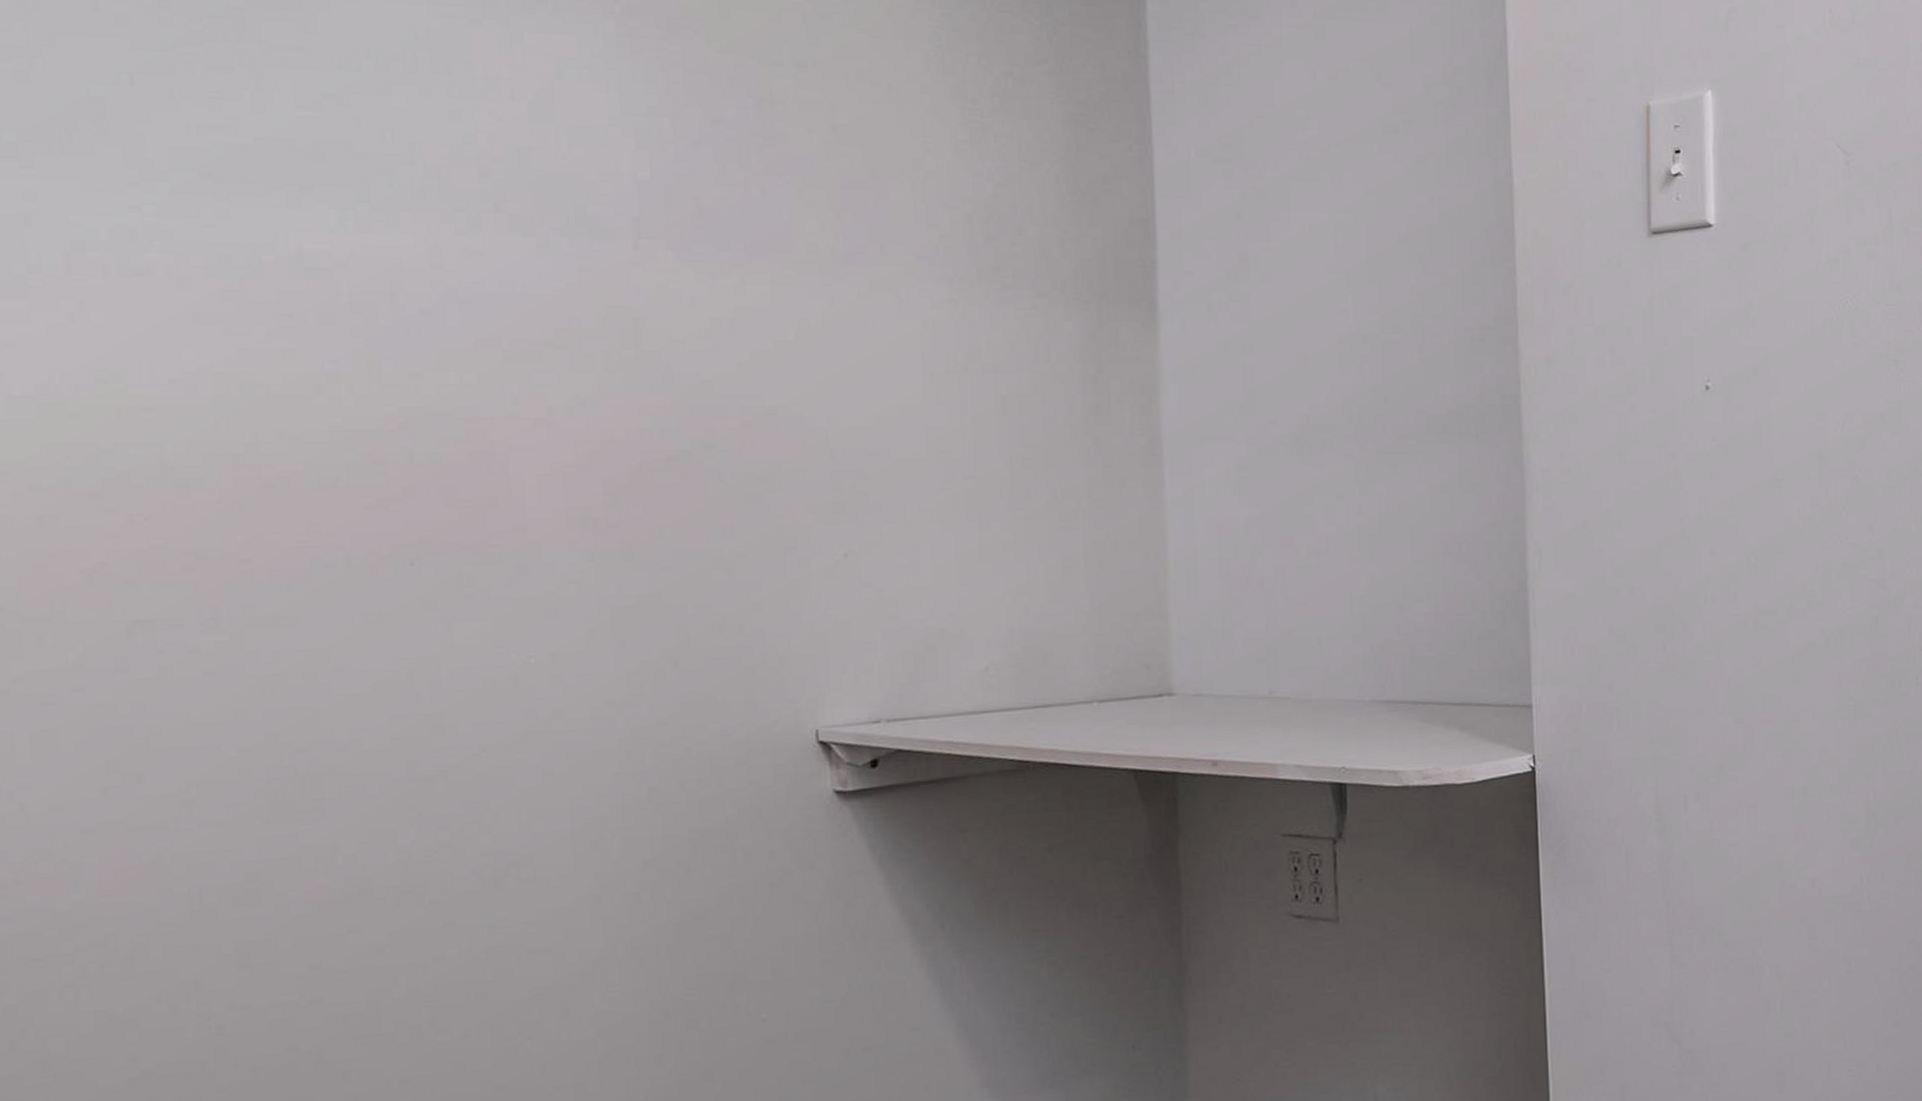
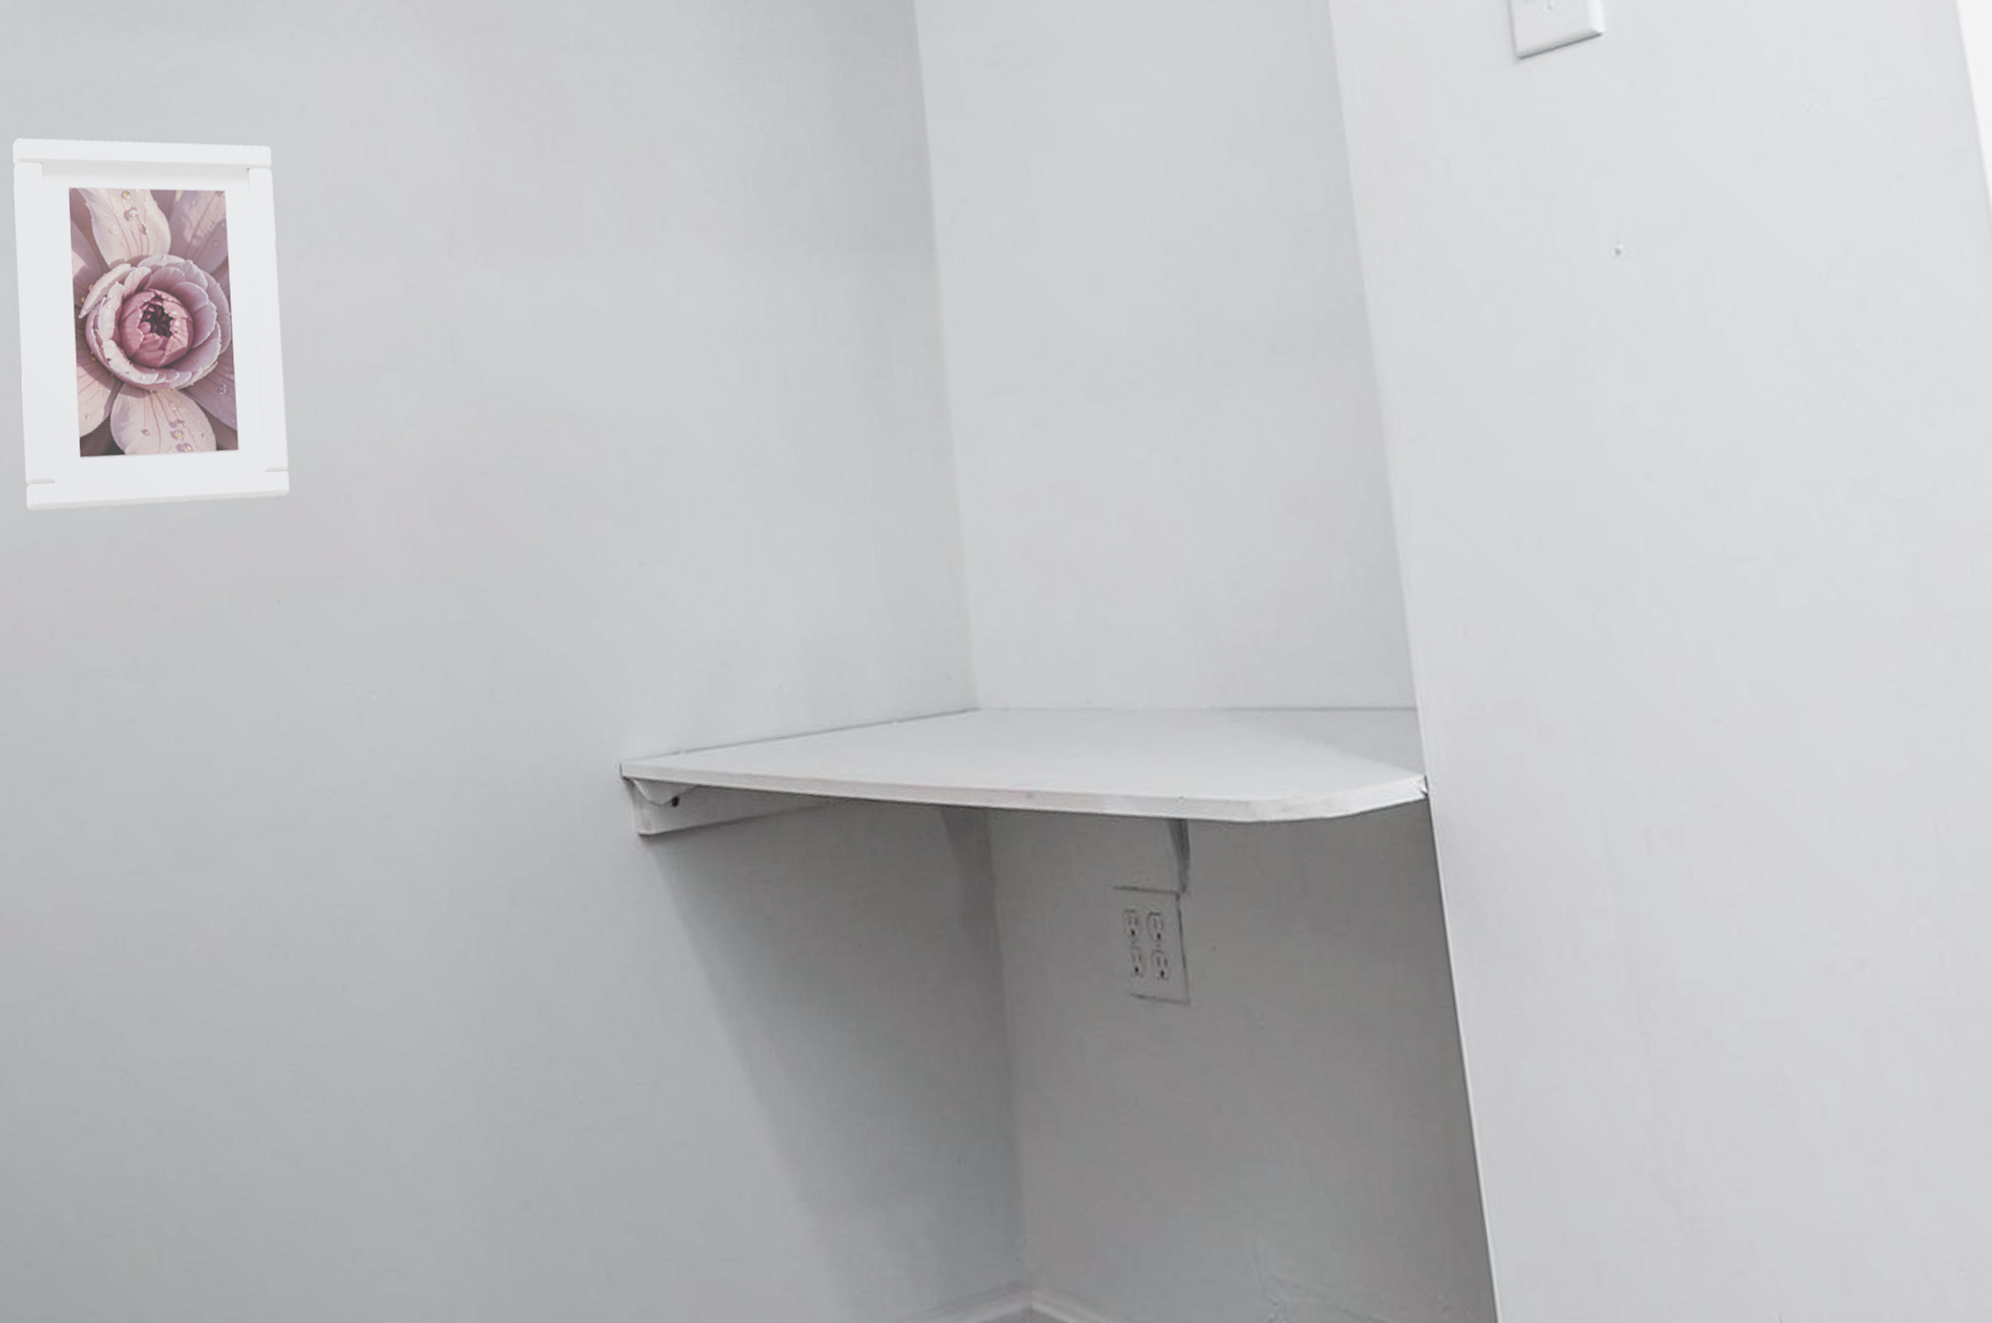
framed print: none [18,30,428,459] -> present [12,138,290,511]

